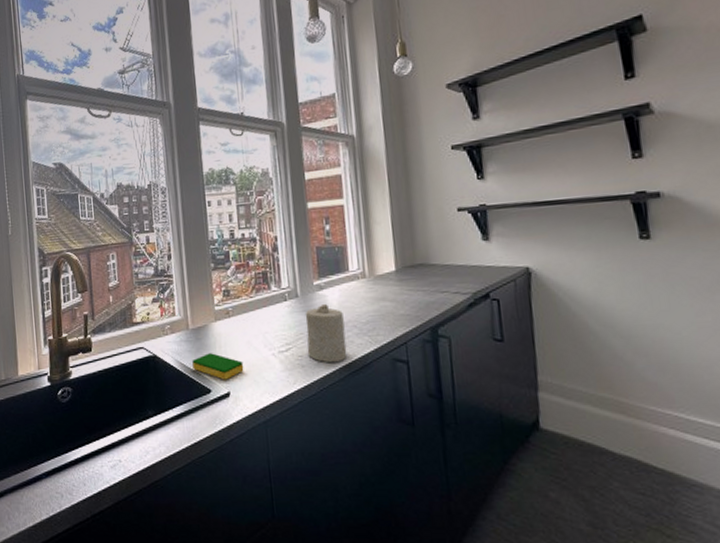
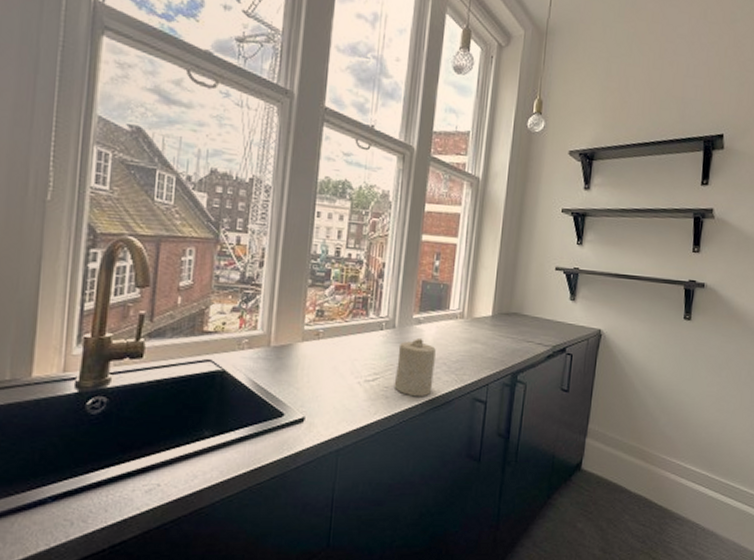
dish sponge: present [192,353,244,380] -> none [267,374,325,405]

